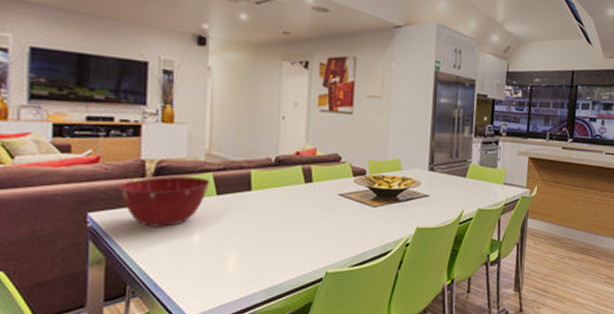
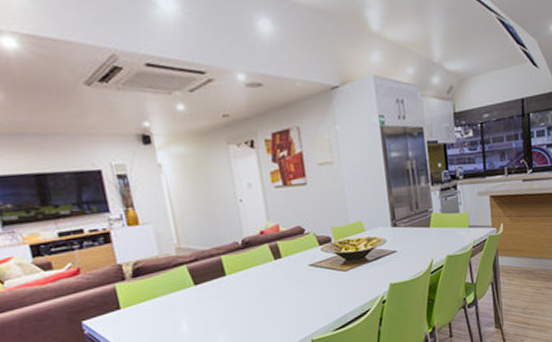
mixing bowl: present [118,176,211,227] -> none [103,271,187,325]

